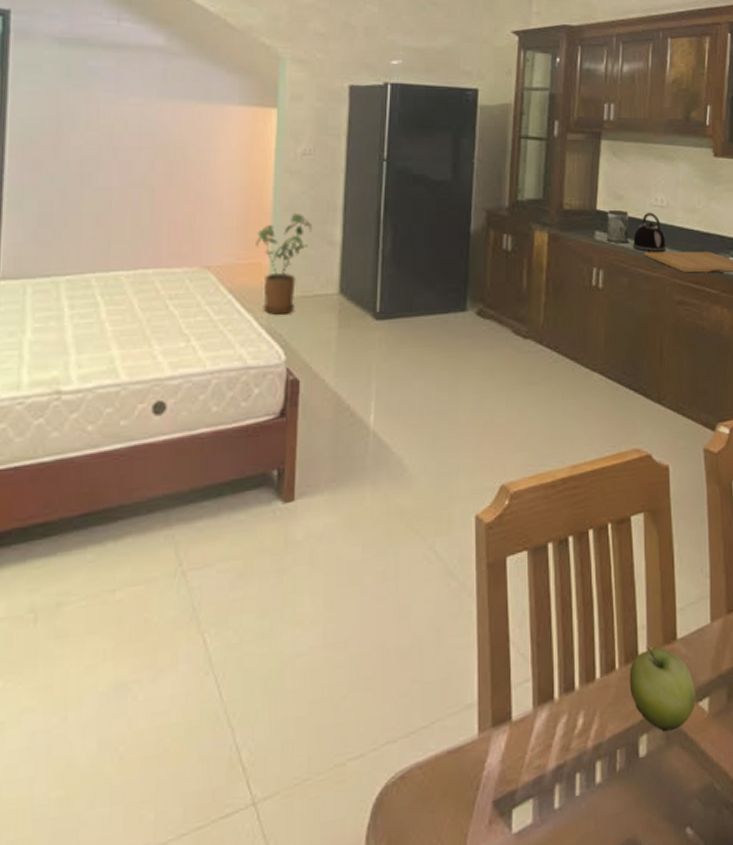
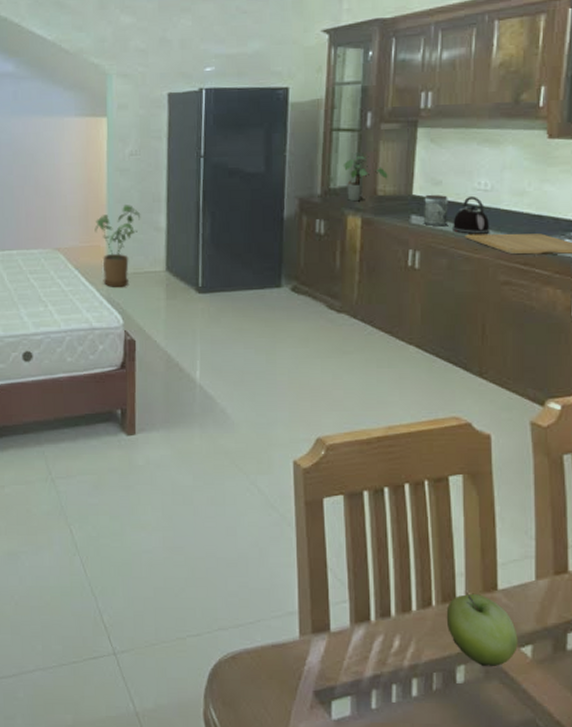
potted plant: none [530,164,574,216] -> present [342,154,388,202]

